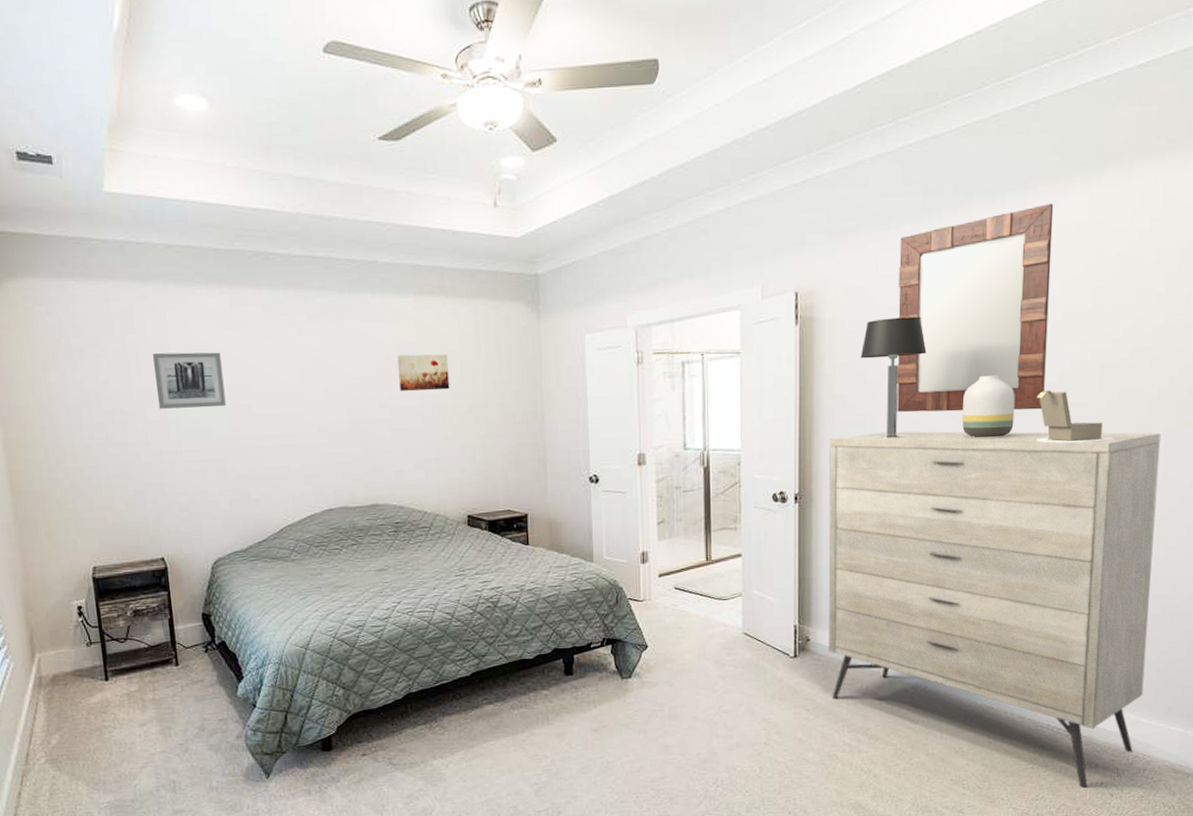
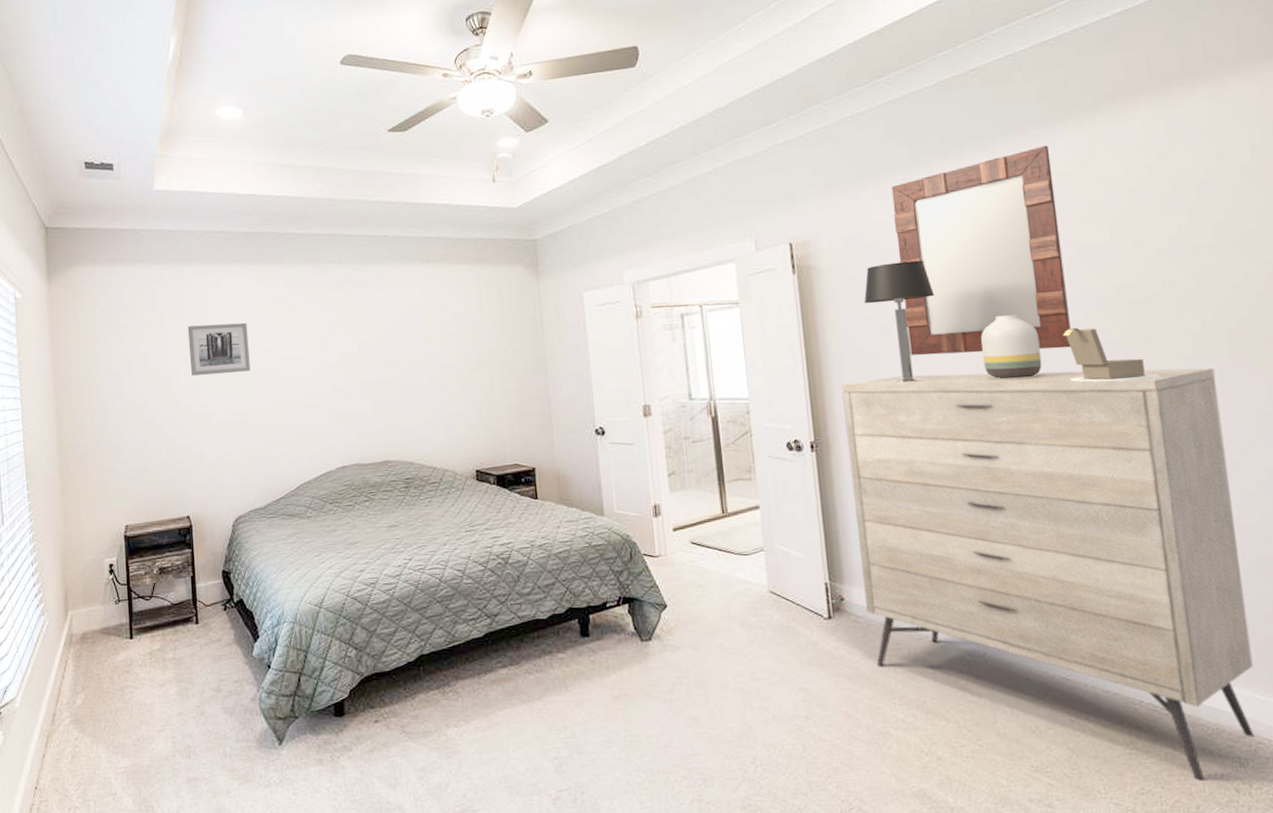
wall art: present [397,354,450,391] -> none [406,316,456,352]

